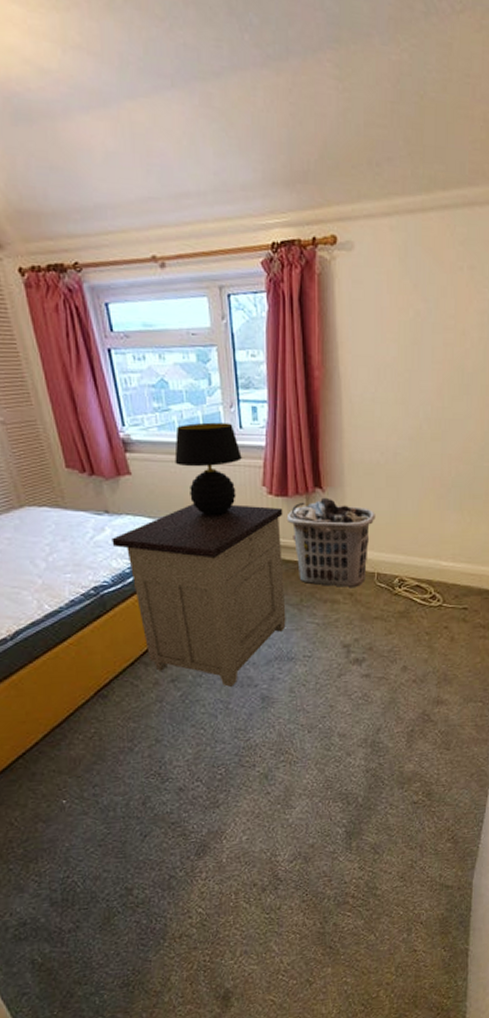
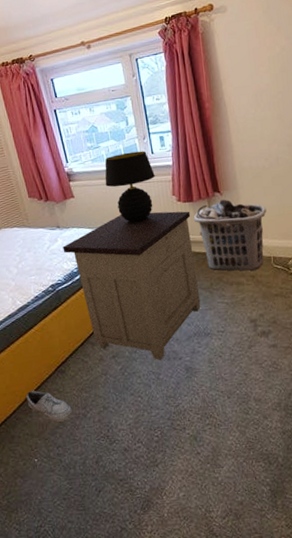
shoe: none [54,718,115,757] -> present [26,391,72,422]

